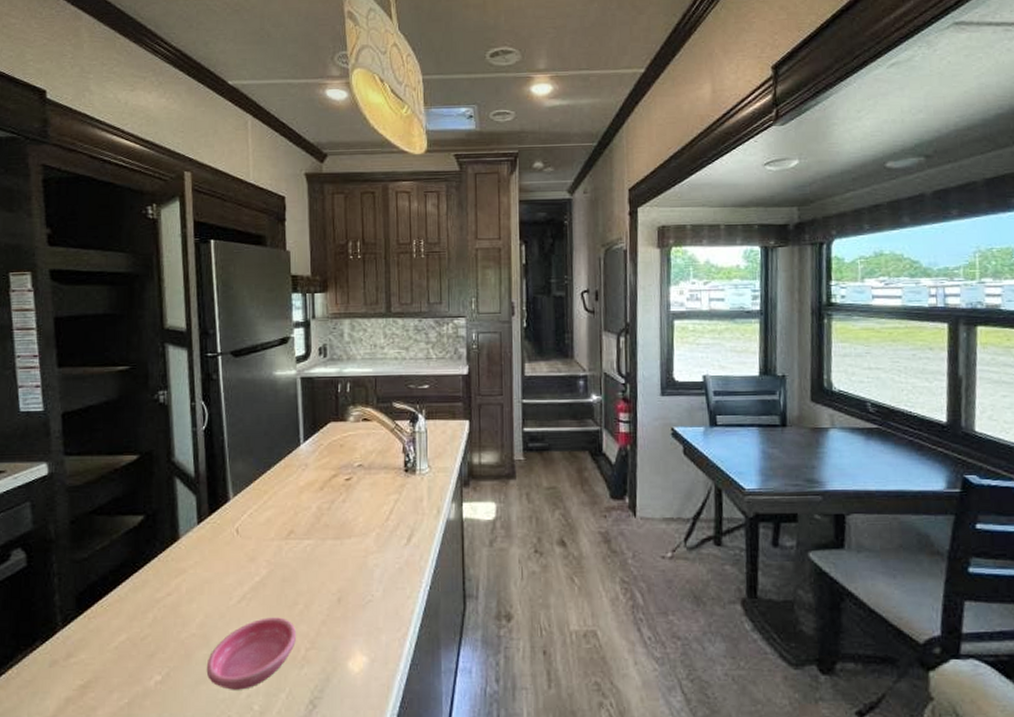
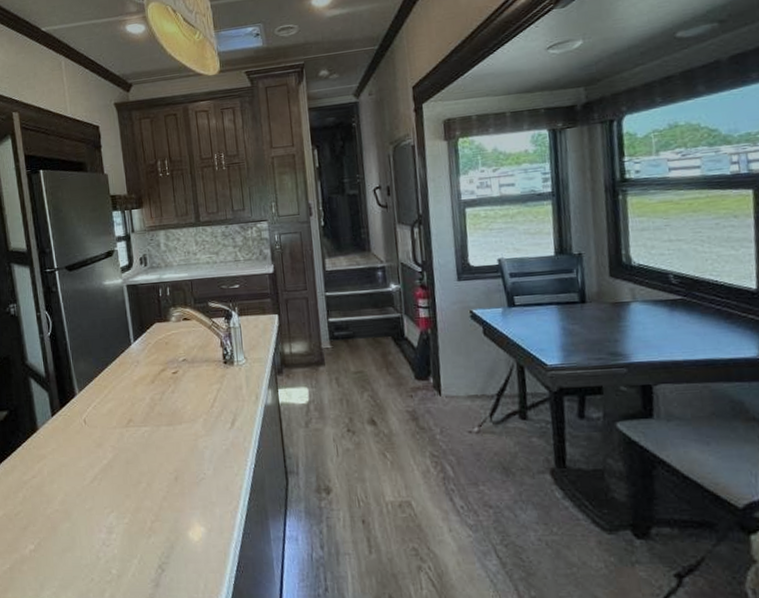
saucer: present [206,617,297,690] -> none [70,494,143,557]

